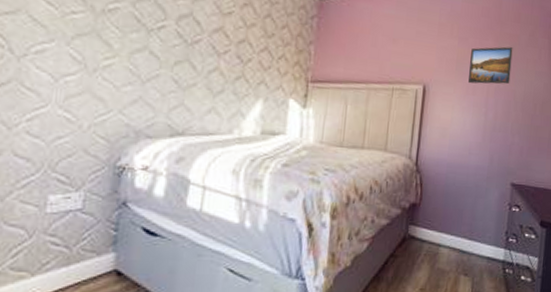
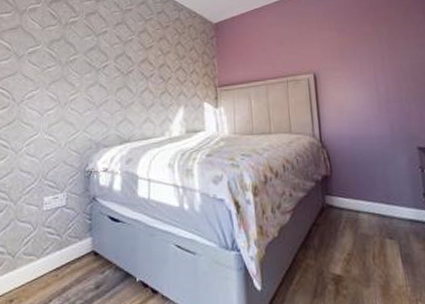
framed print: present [468,46,513,85] -> none [351,28,394,66]

